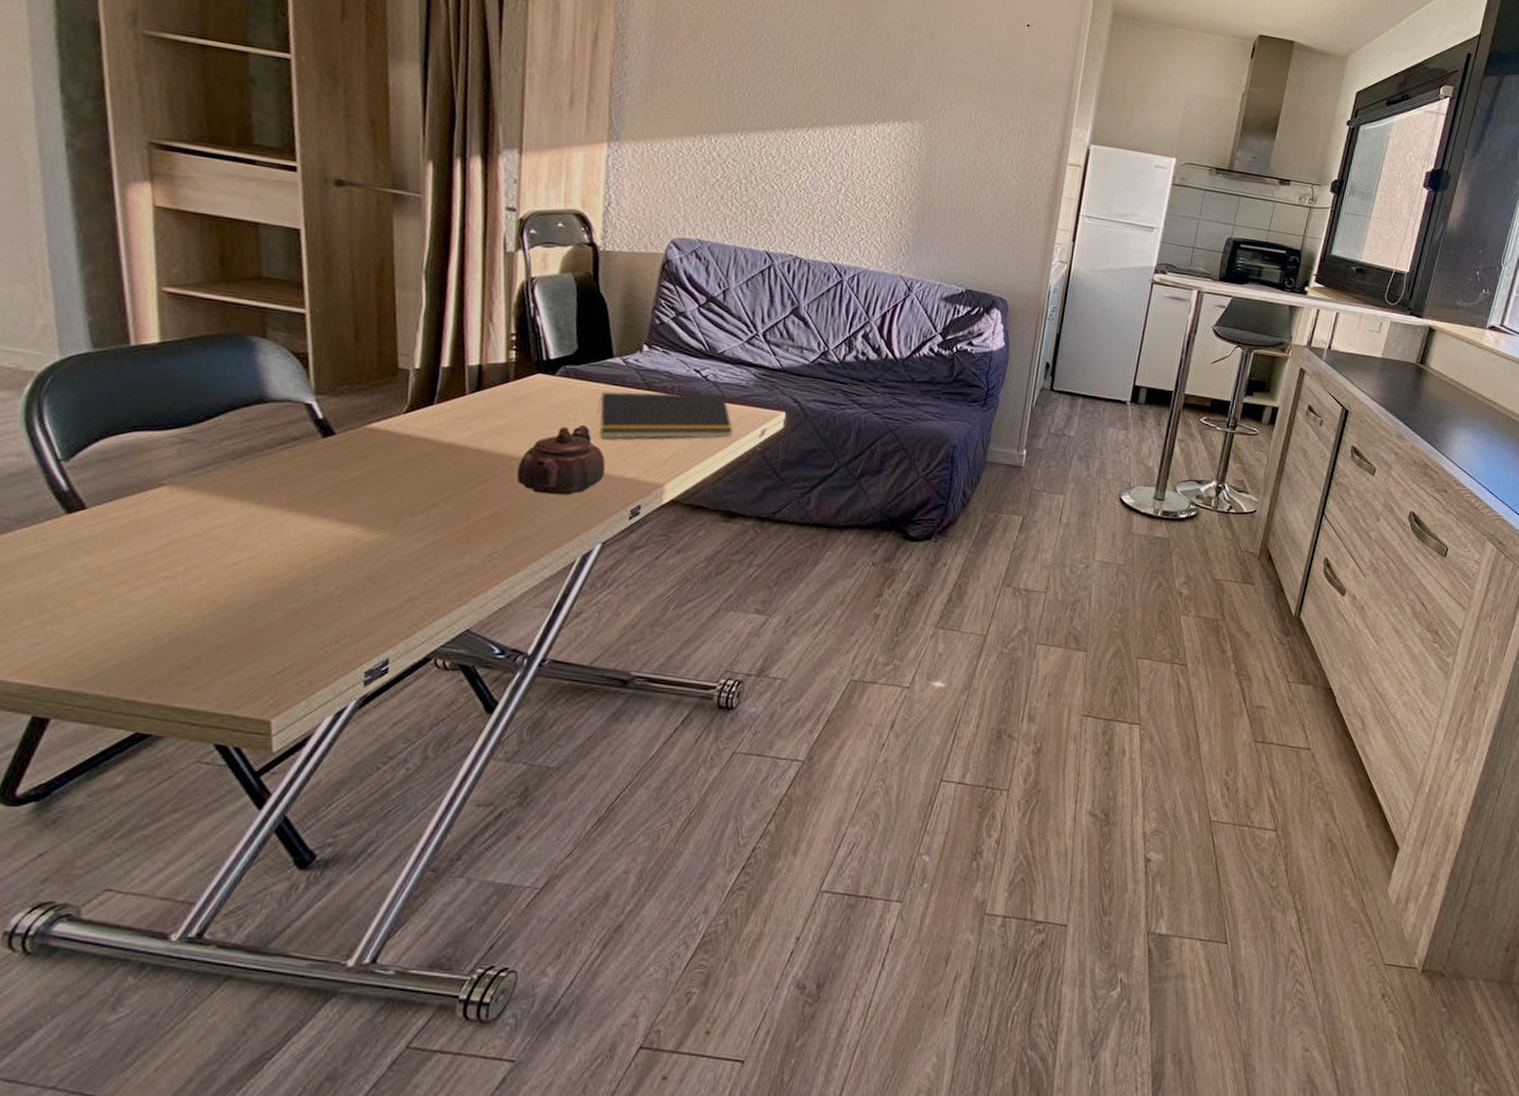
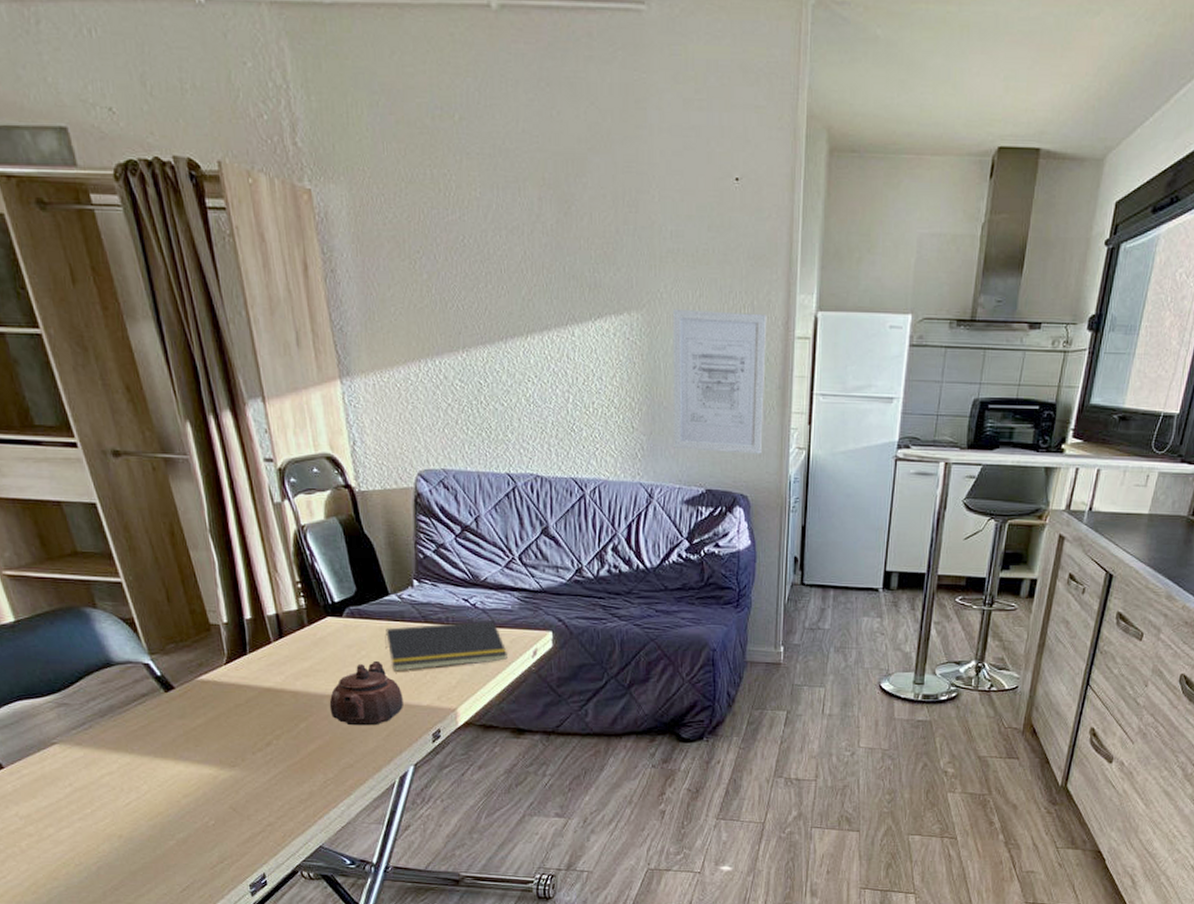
wall art: none [939,124,1044,263] -> present [672,308,767,454]

